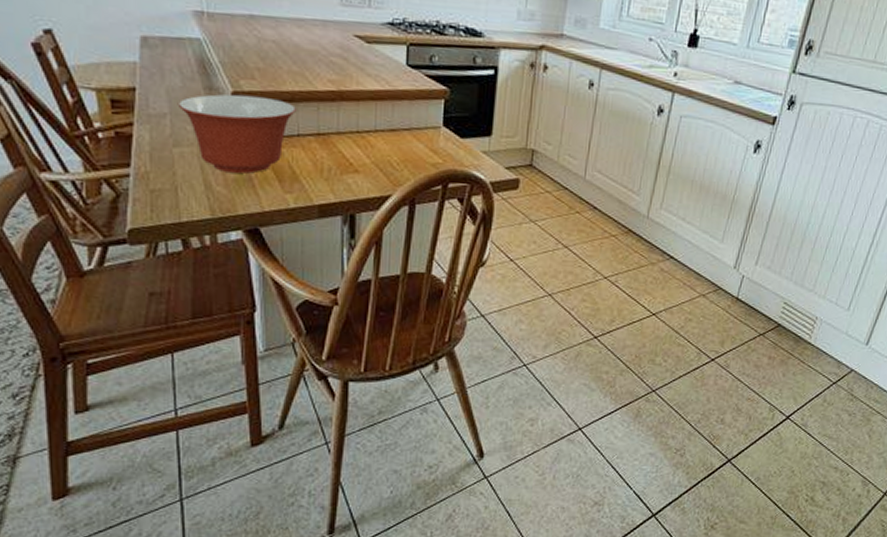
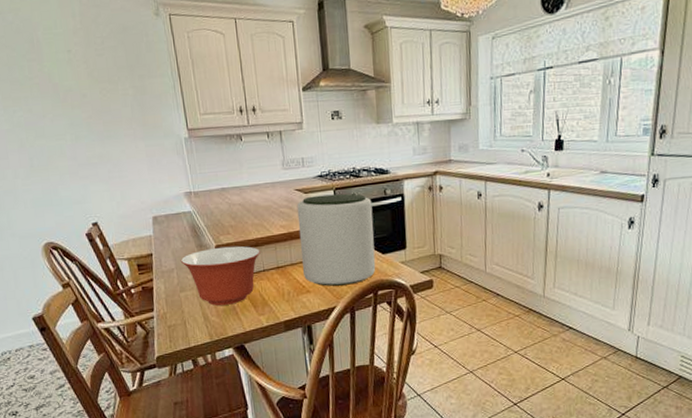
plant pot: none [351,48,456,171] -> present [296,193,376,286]

